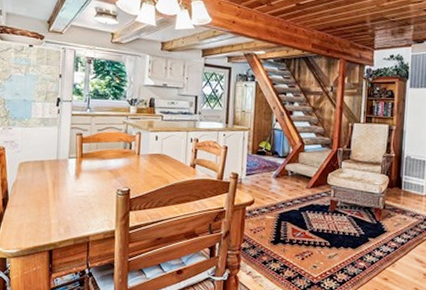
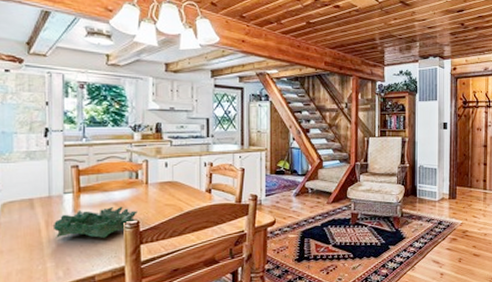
decorative bowl: none [58,173,129,202] -> present [52,206,138,240]

